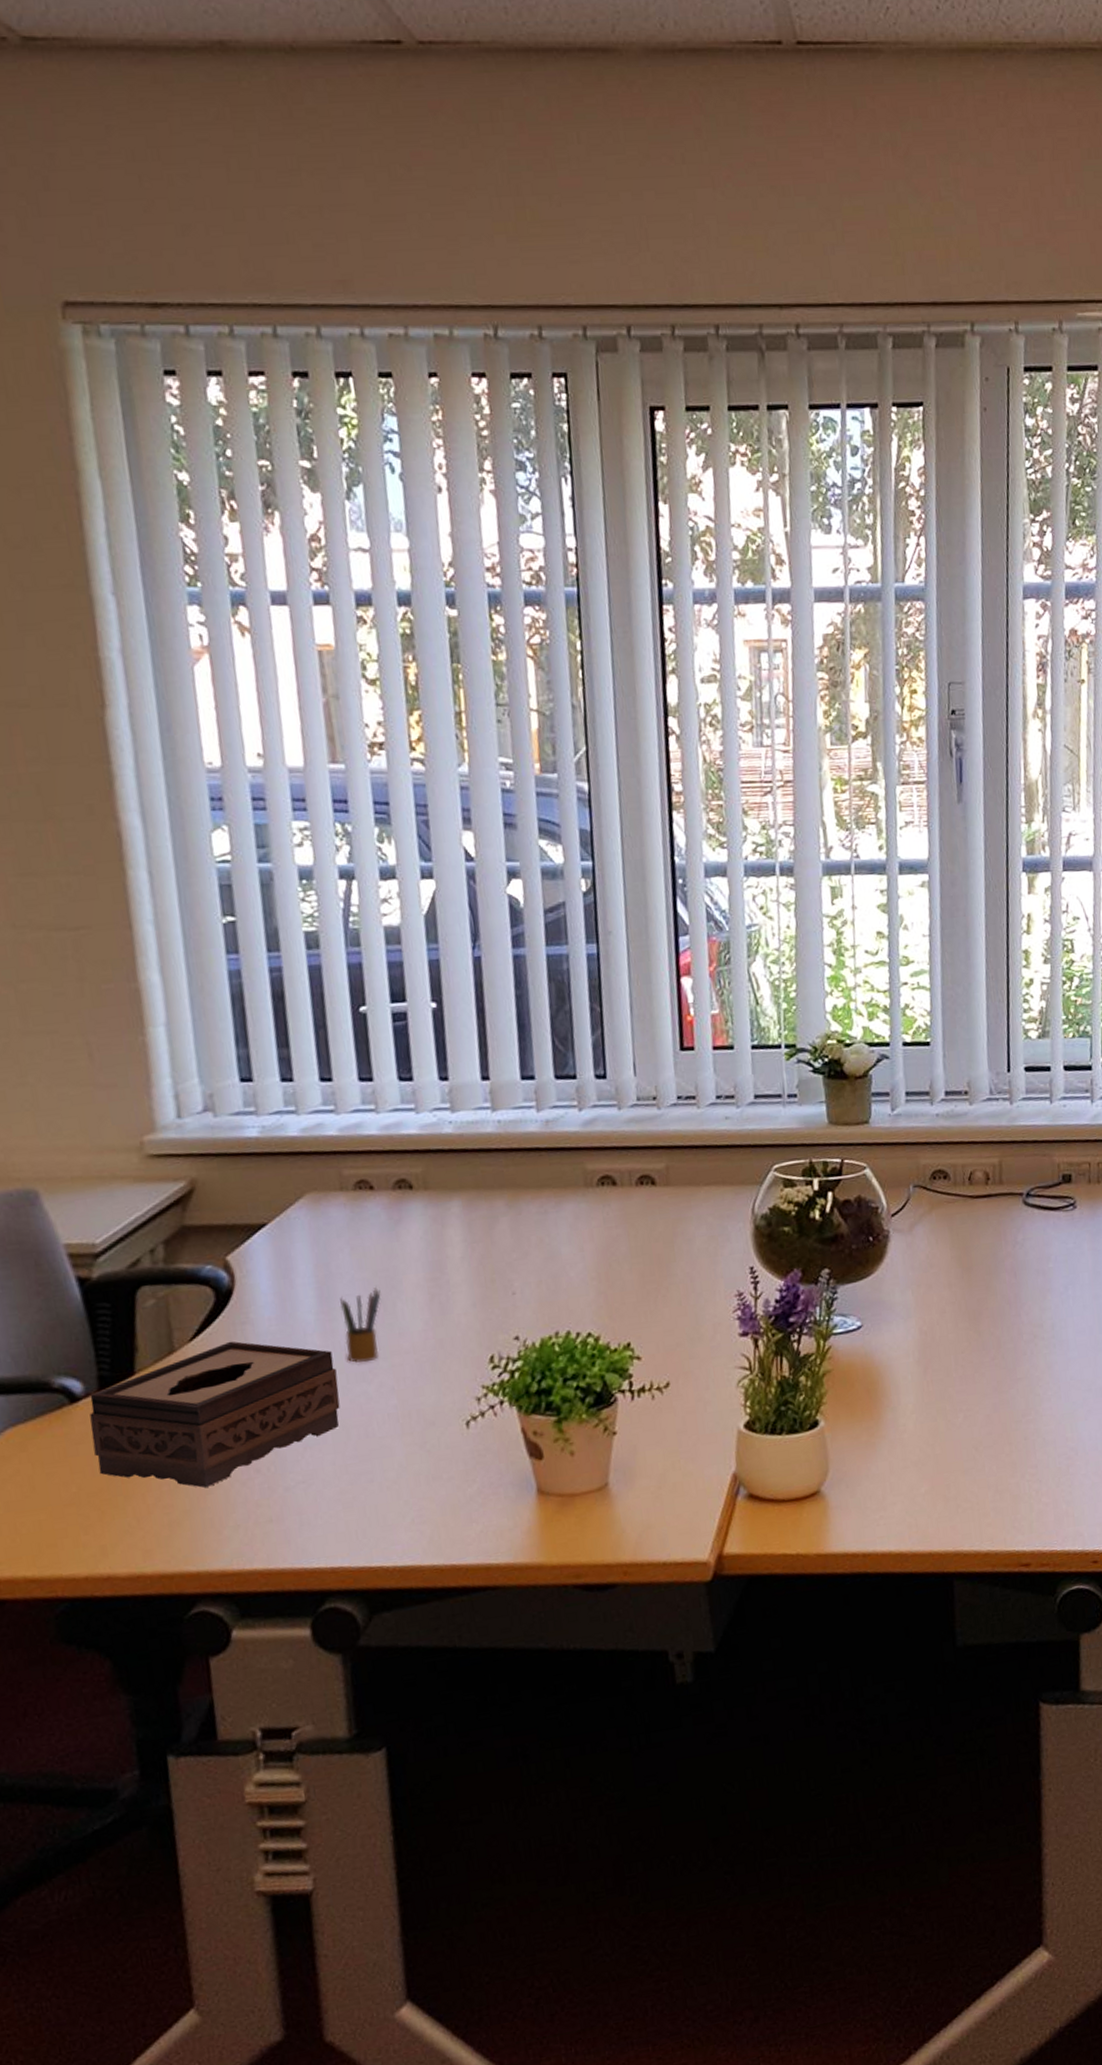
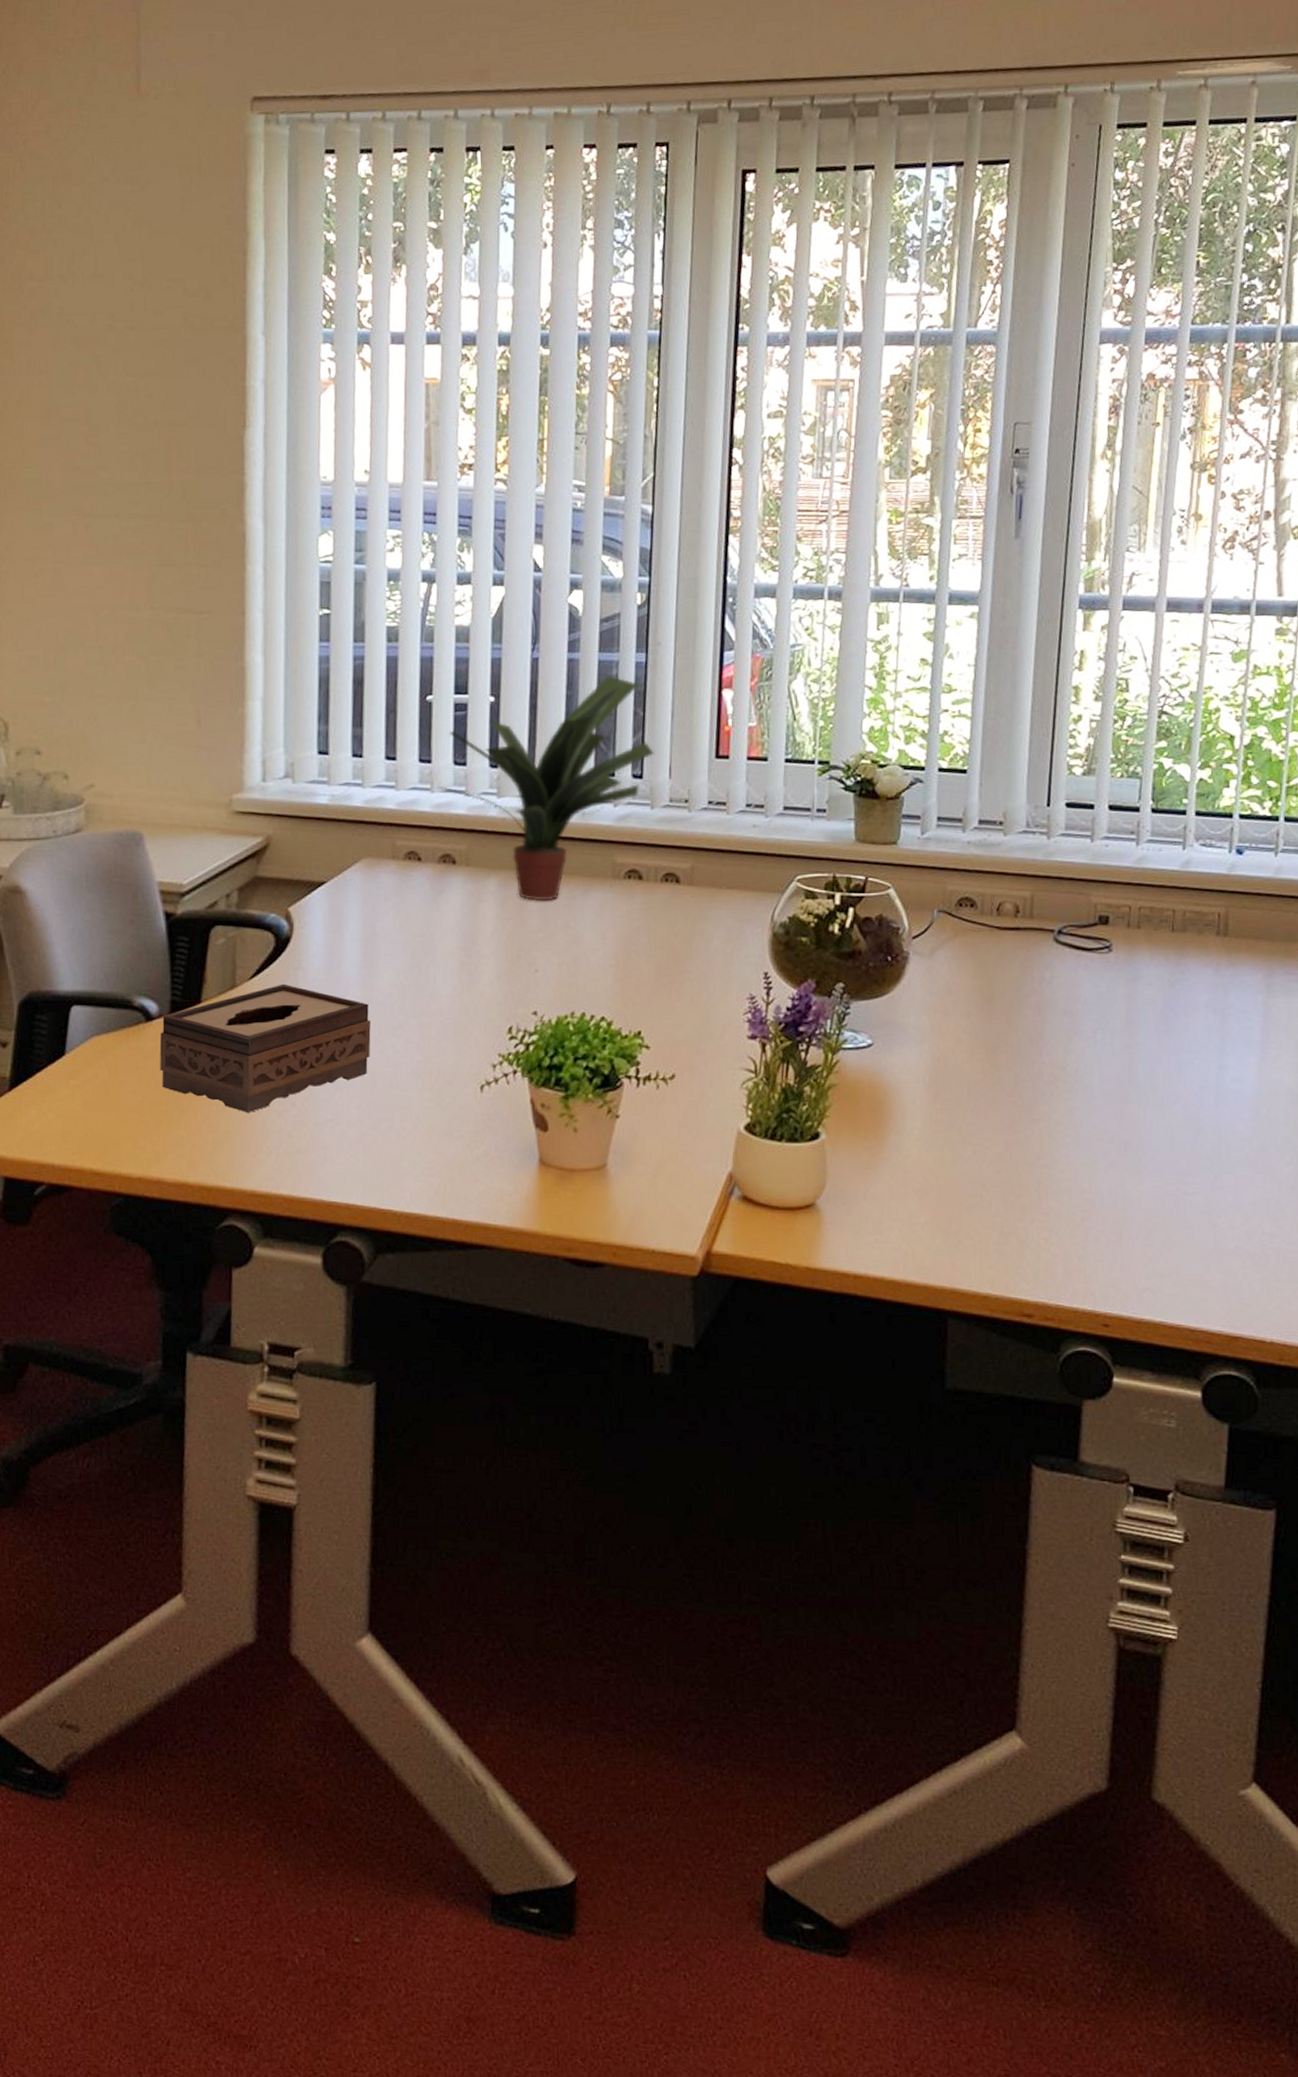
pencil box: present [340,1286,382,1364] -> none [380,949,417,1018]
potted plant: none [383,969,616,1220] -> present [437,674,654,901]

